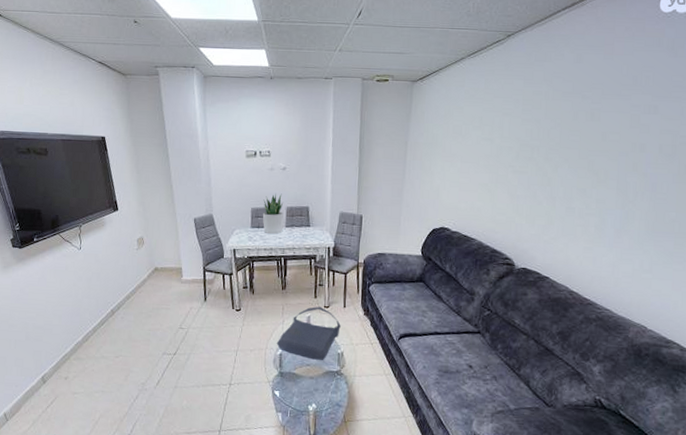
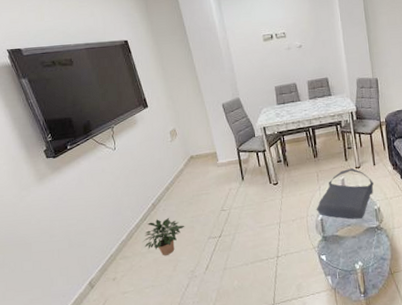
potted plant: none [97,326,141,364] -> present [142,218,185,255]
planter: present [262,193,284,235] -> none [285,69,307,109]

